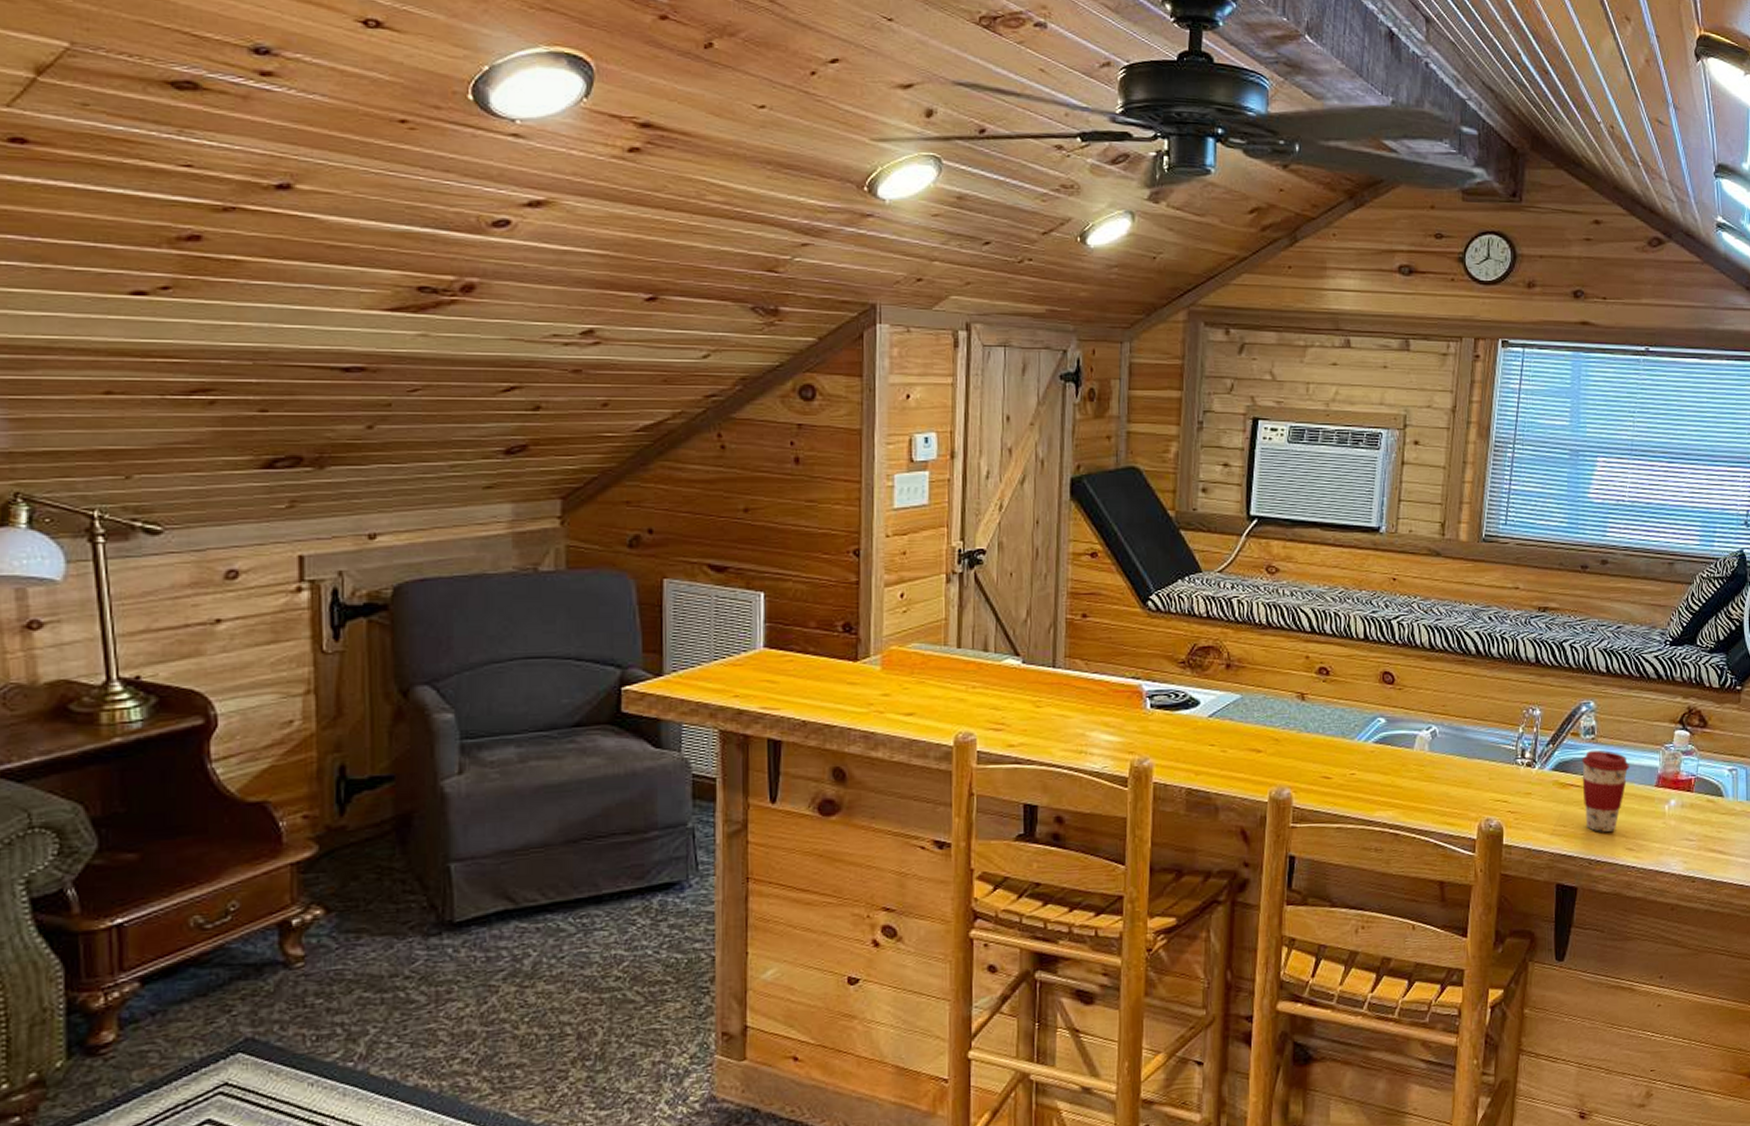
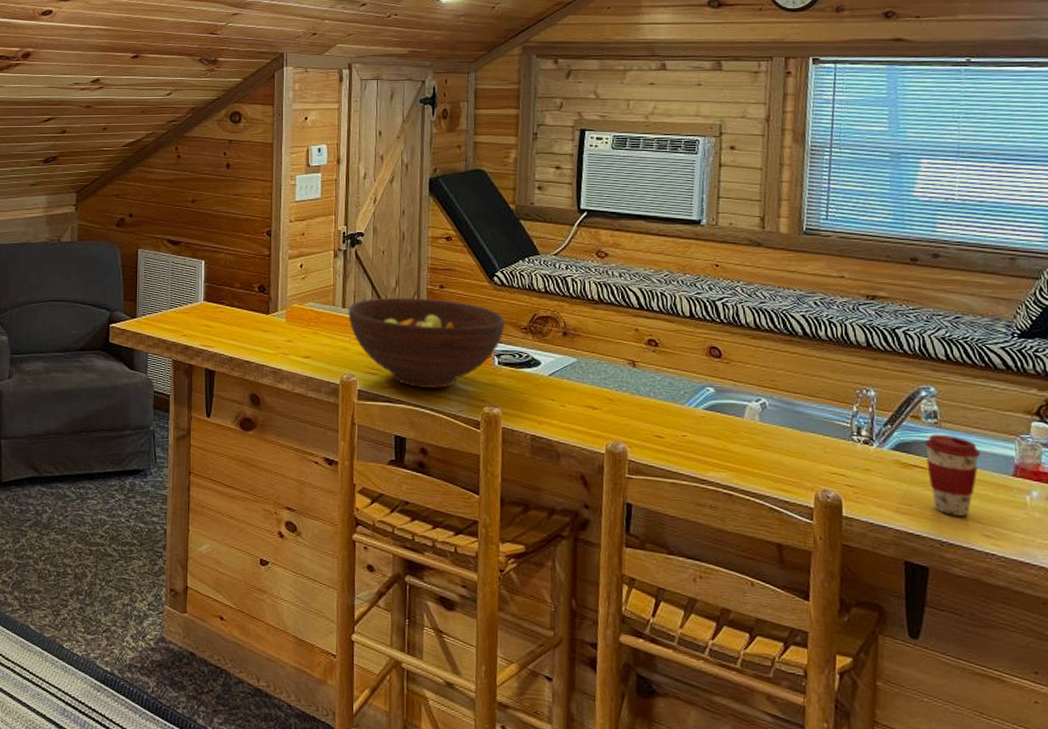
fruit bowl: none [964,630,1160,743] -> present [348,297,505,388]

